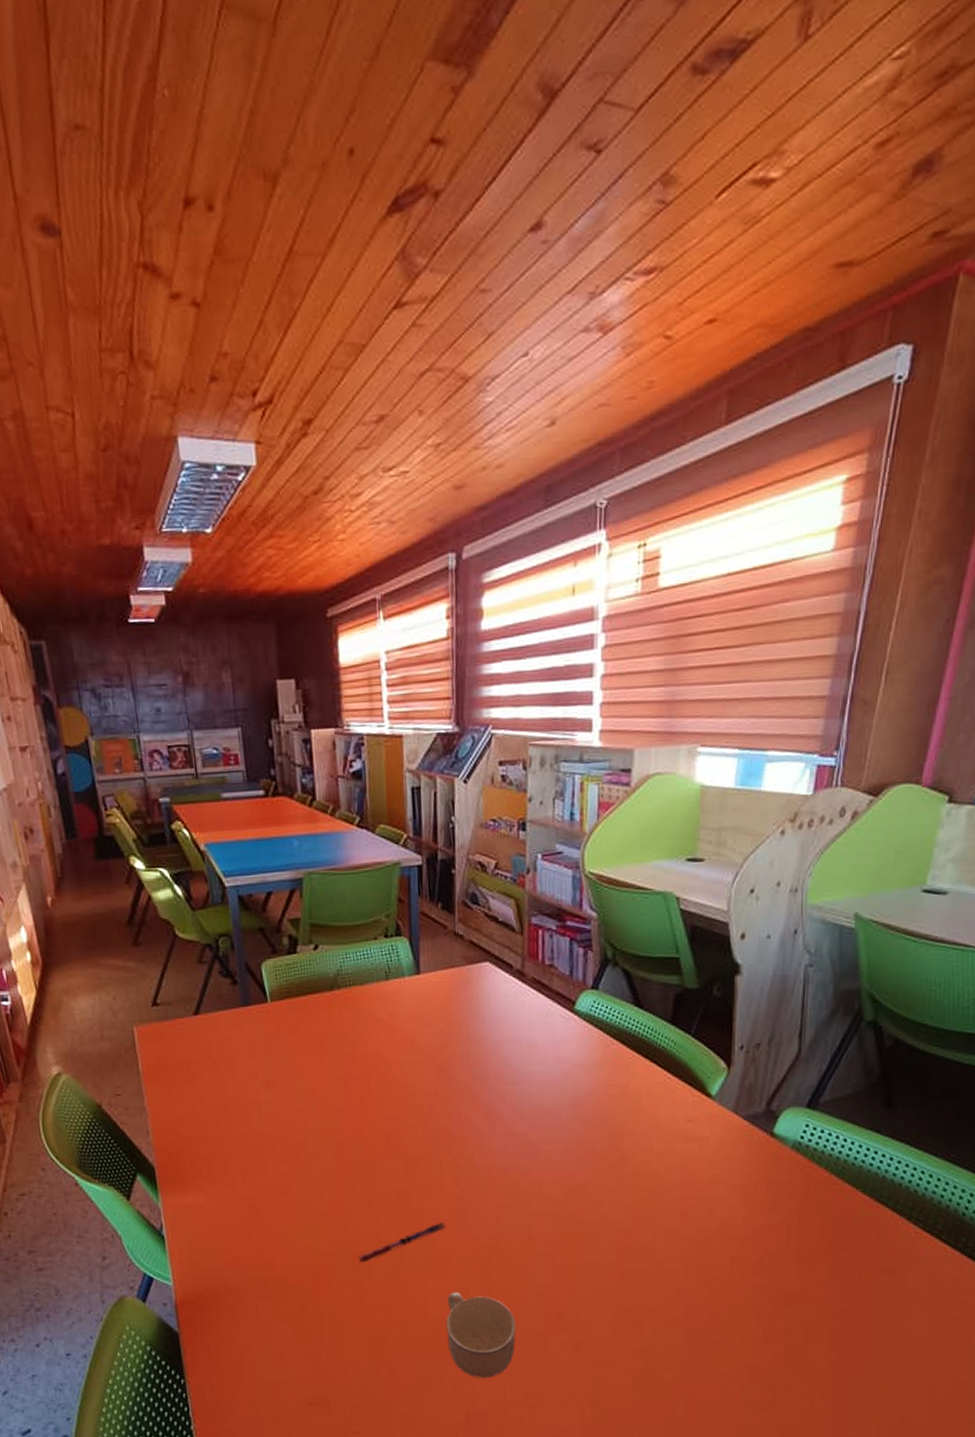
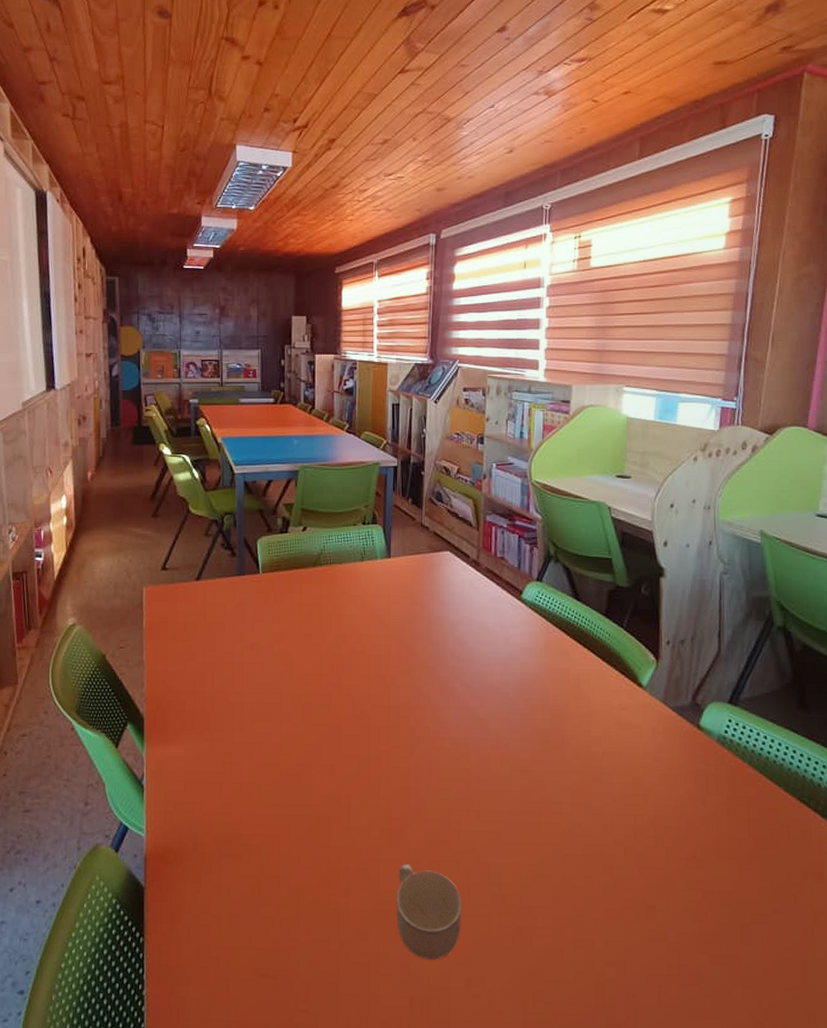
pen: present [358,1223,446,1263] -> none [318,792,401,827]

